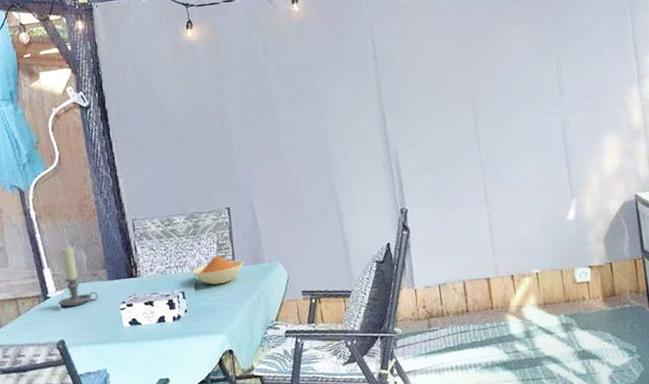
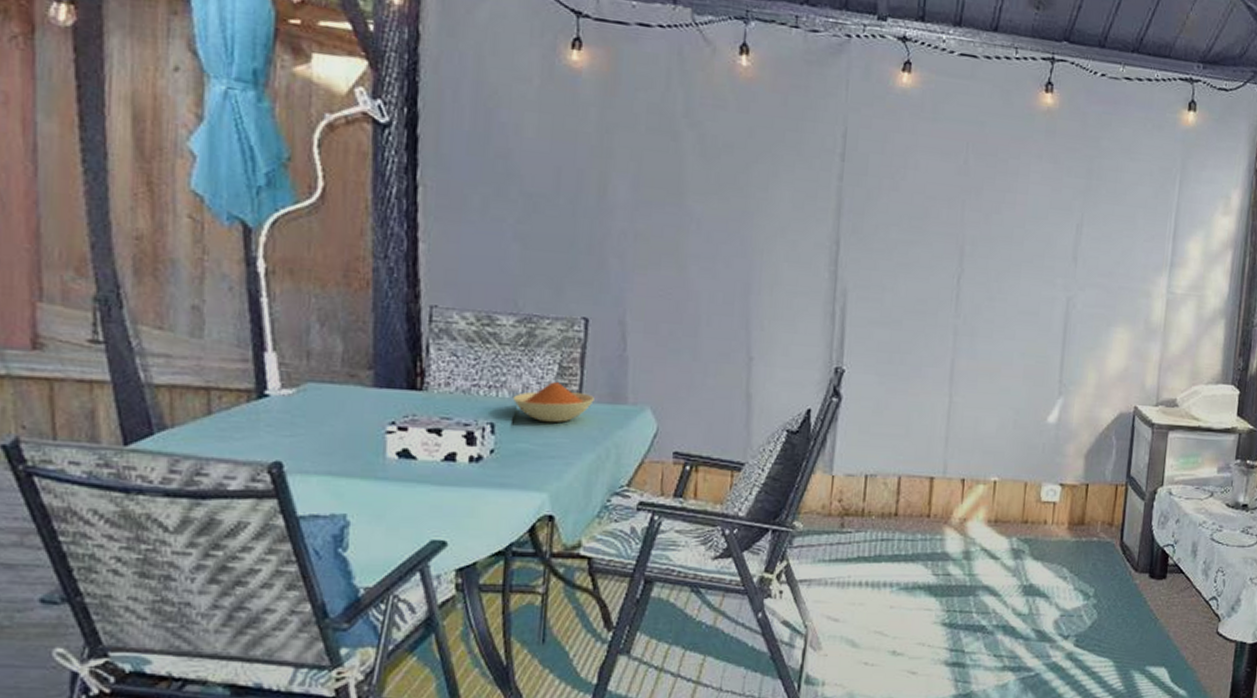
candle holder: present [58,246,98,307] -> none [282,326,352,416]

